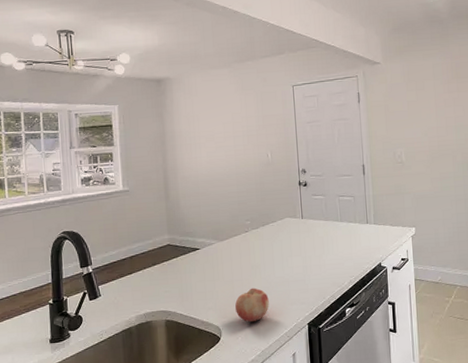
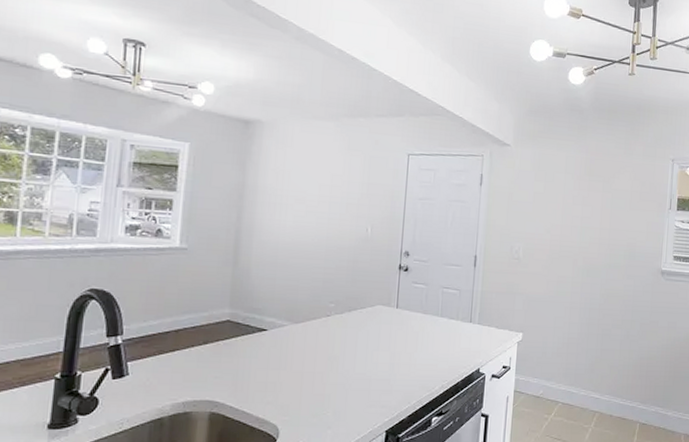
fruit: present [235,287,269,323] -> none [301,383,343,424]

